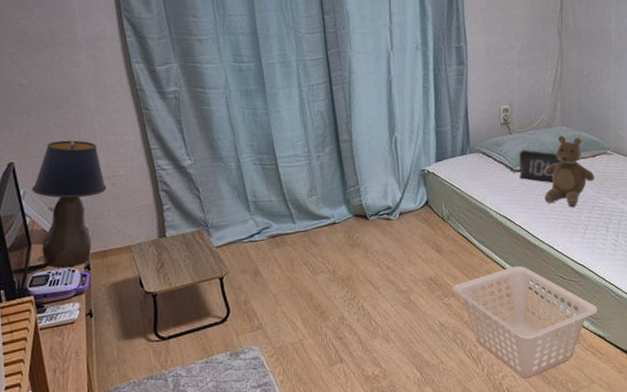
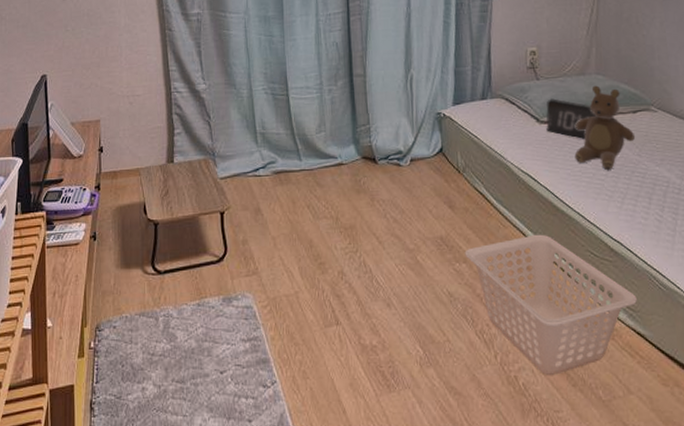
table lamp: present [31,140,107,268] -> none [53,56,125,185]

